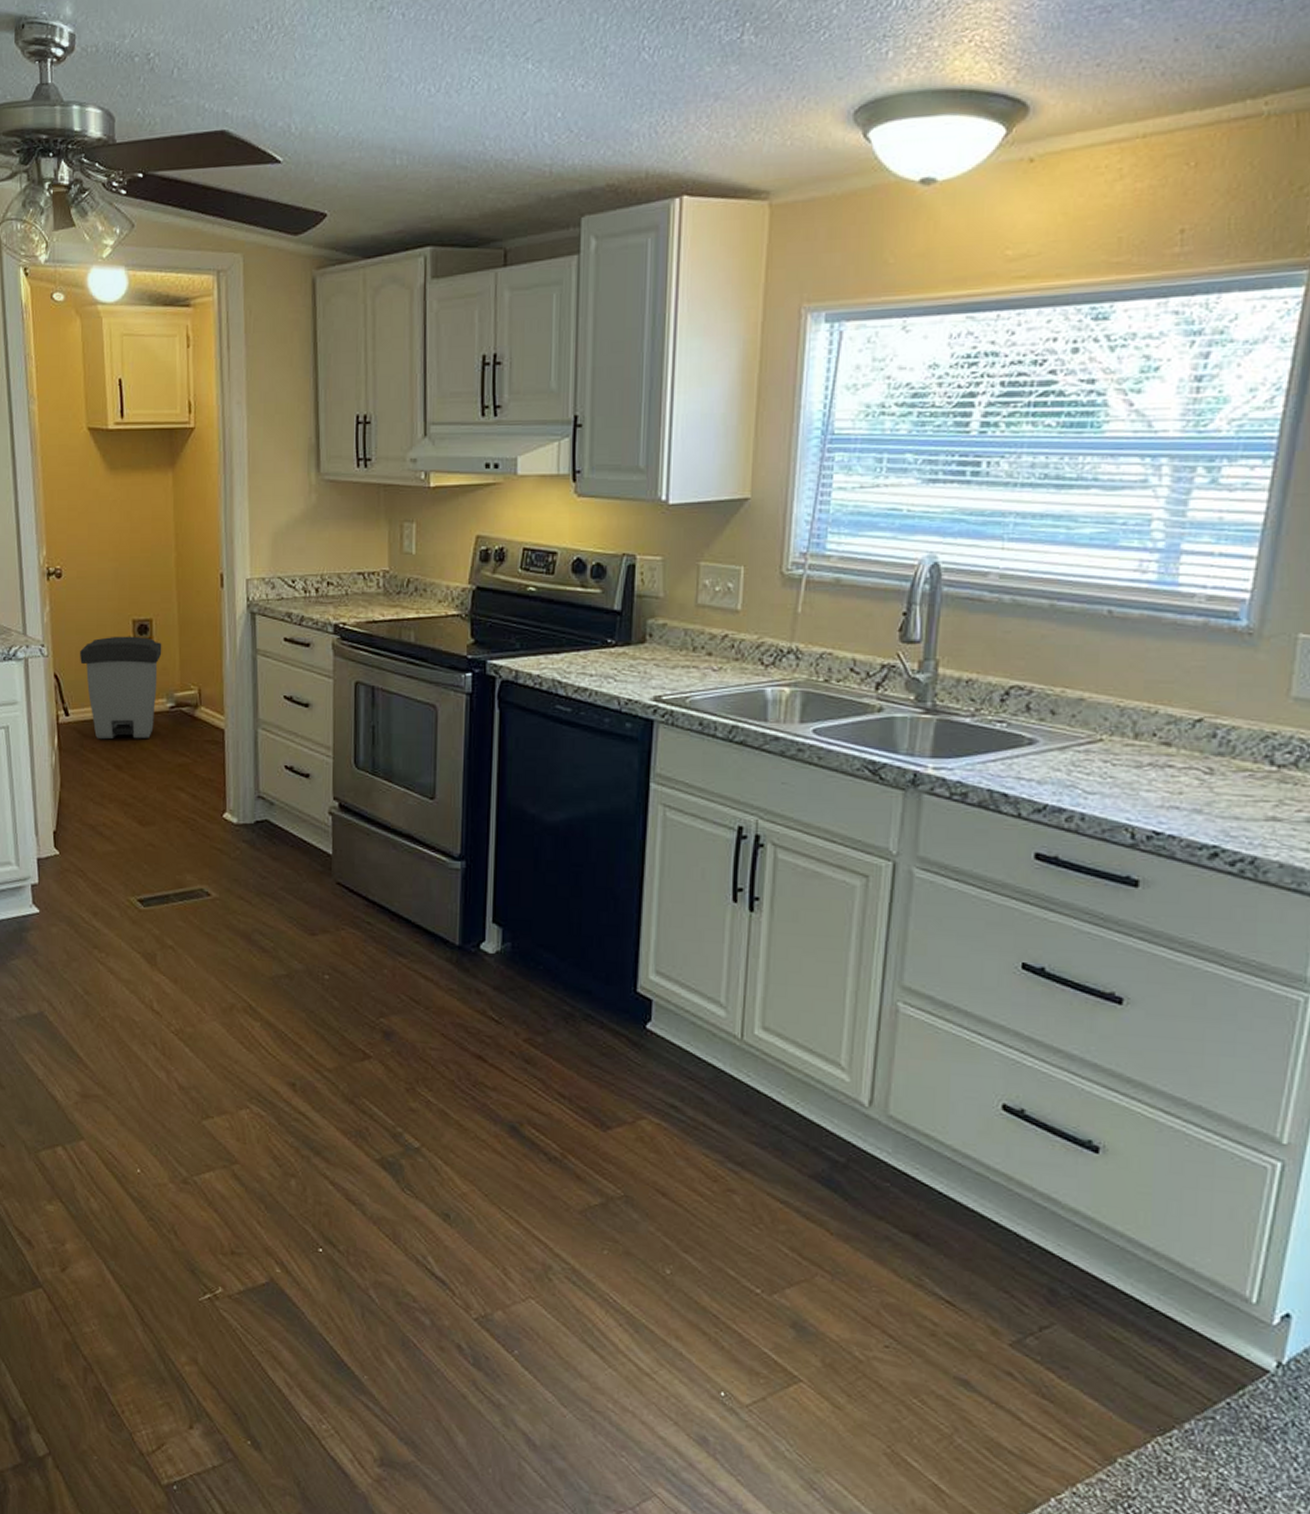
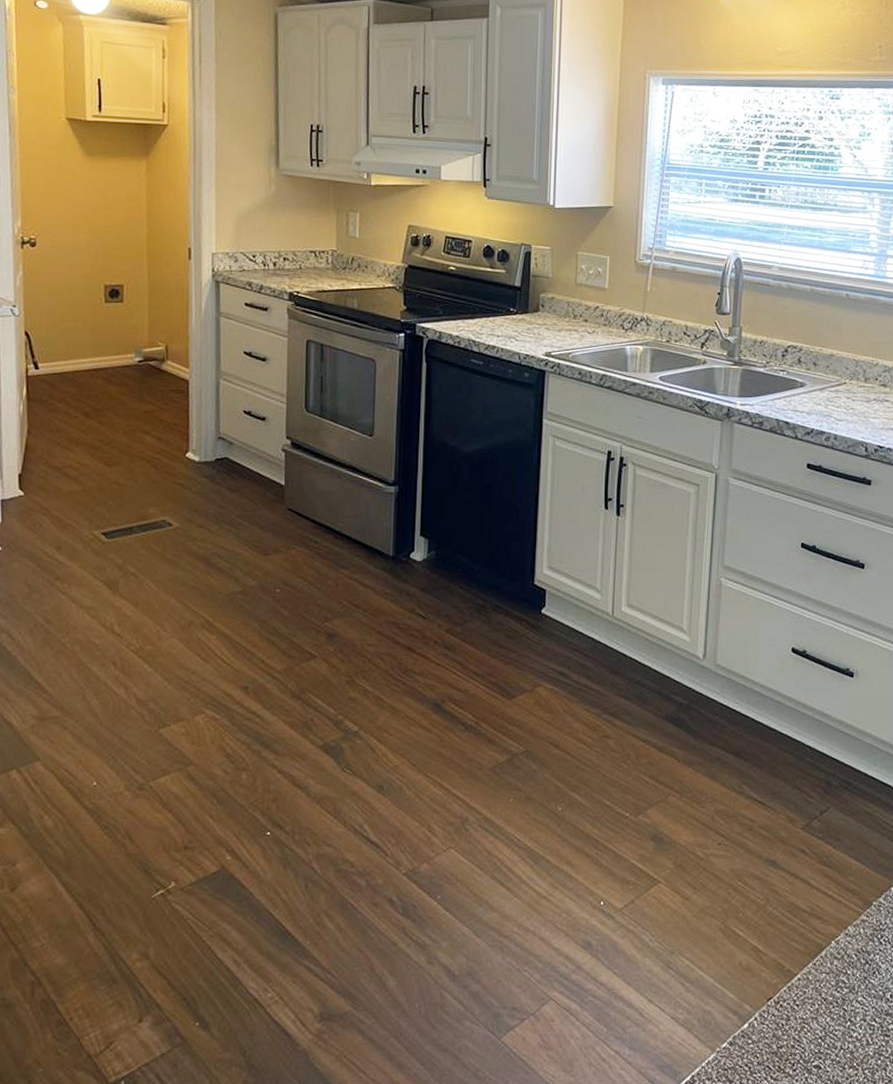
trash can: present [80,636,162,740] -> none [51,298,132,390]

